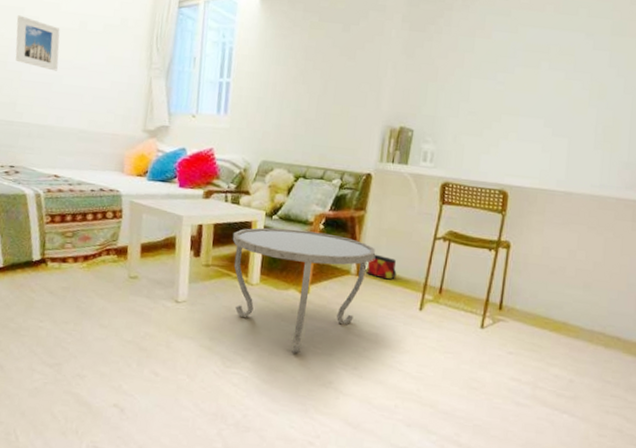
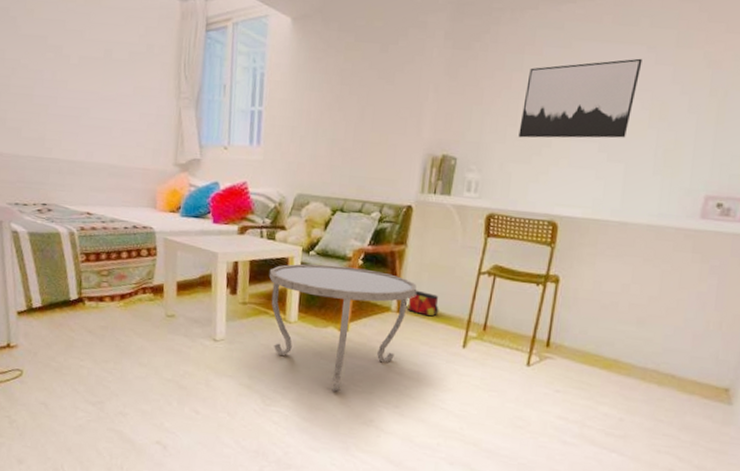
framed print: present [15,15,60,71] -> none [40,44,85,104]
wall art: none [470,44,582,115] -> present [518,58,643,138]

